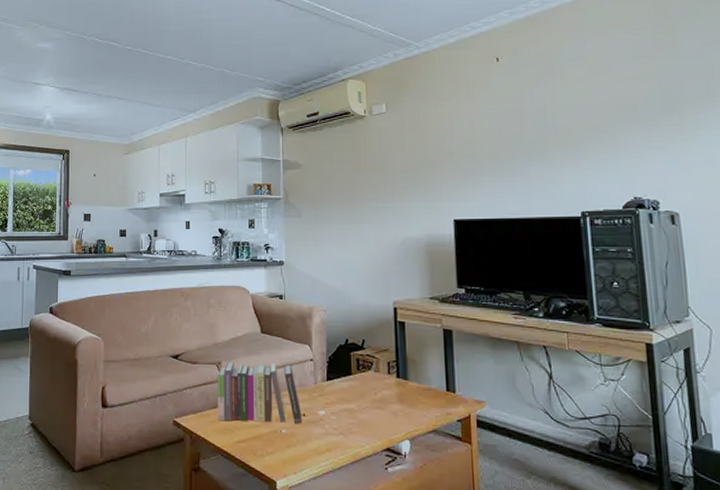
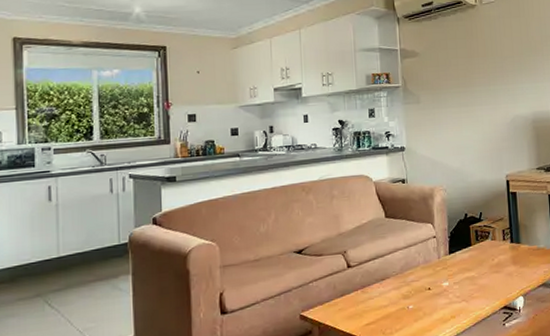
books: present [218,361,303,424] -> none [344,244,428,308]

